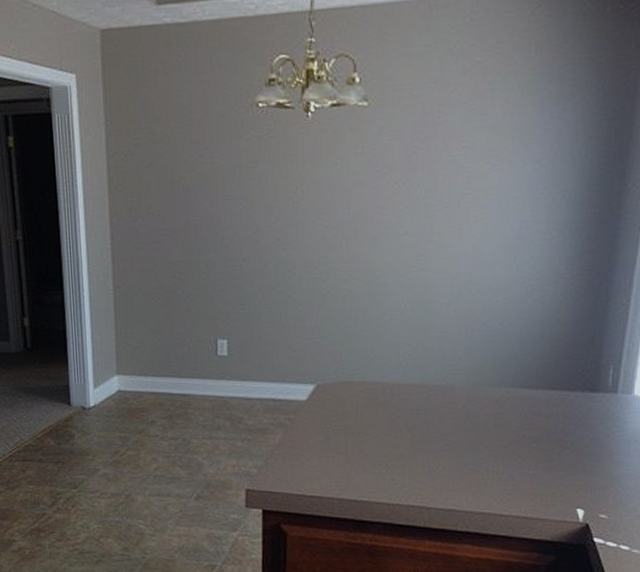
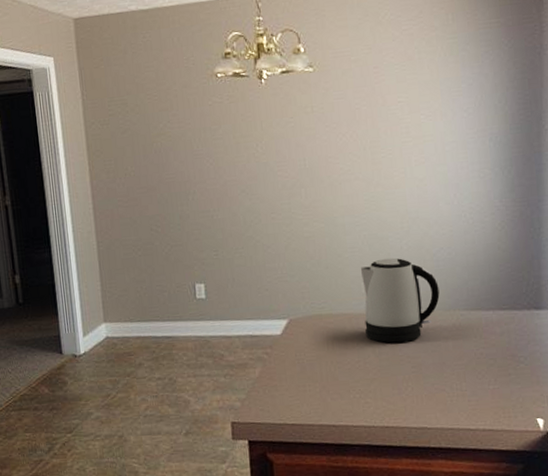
kettle: none [399,324,485,418] -> present [360,257,440,343]

